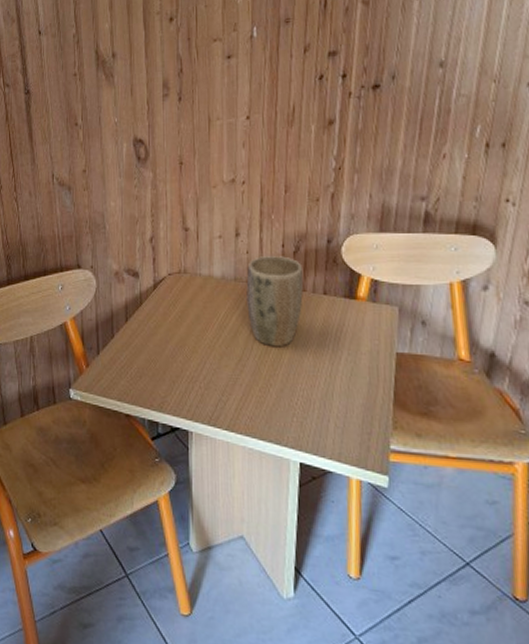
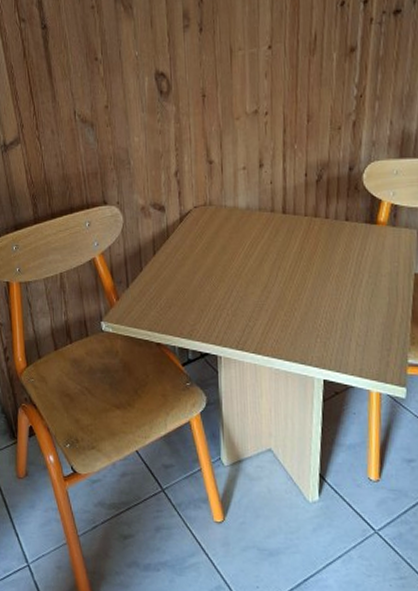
plant pot: present [246,256,304,347] -> none [270,185,327,273]

